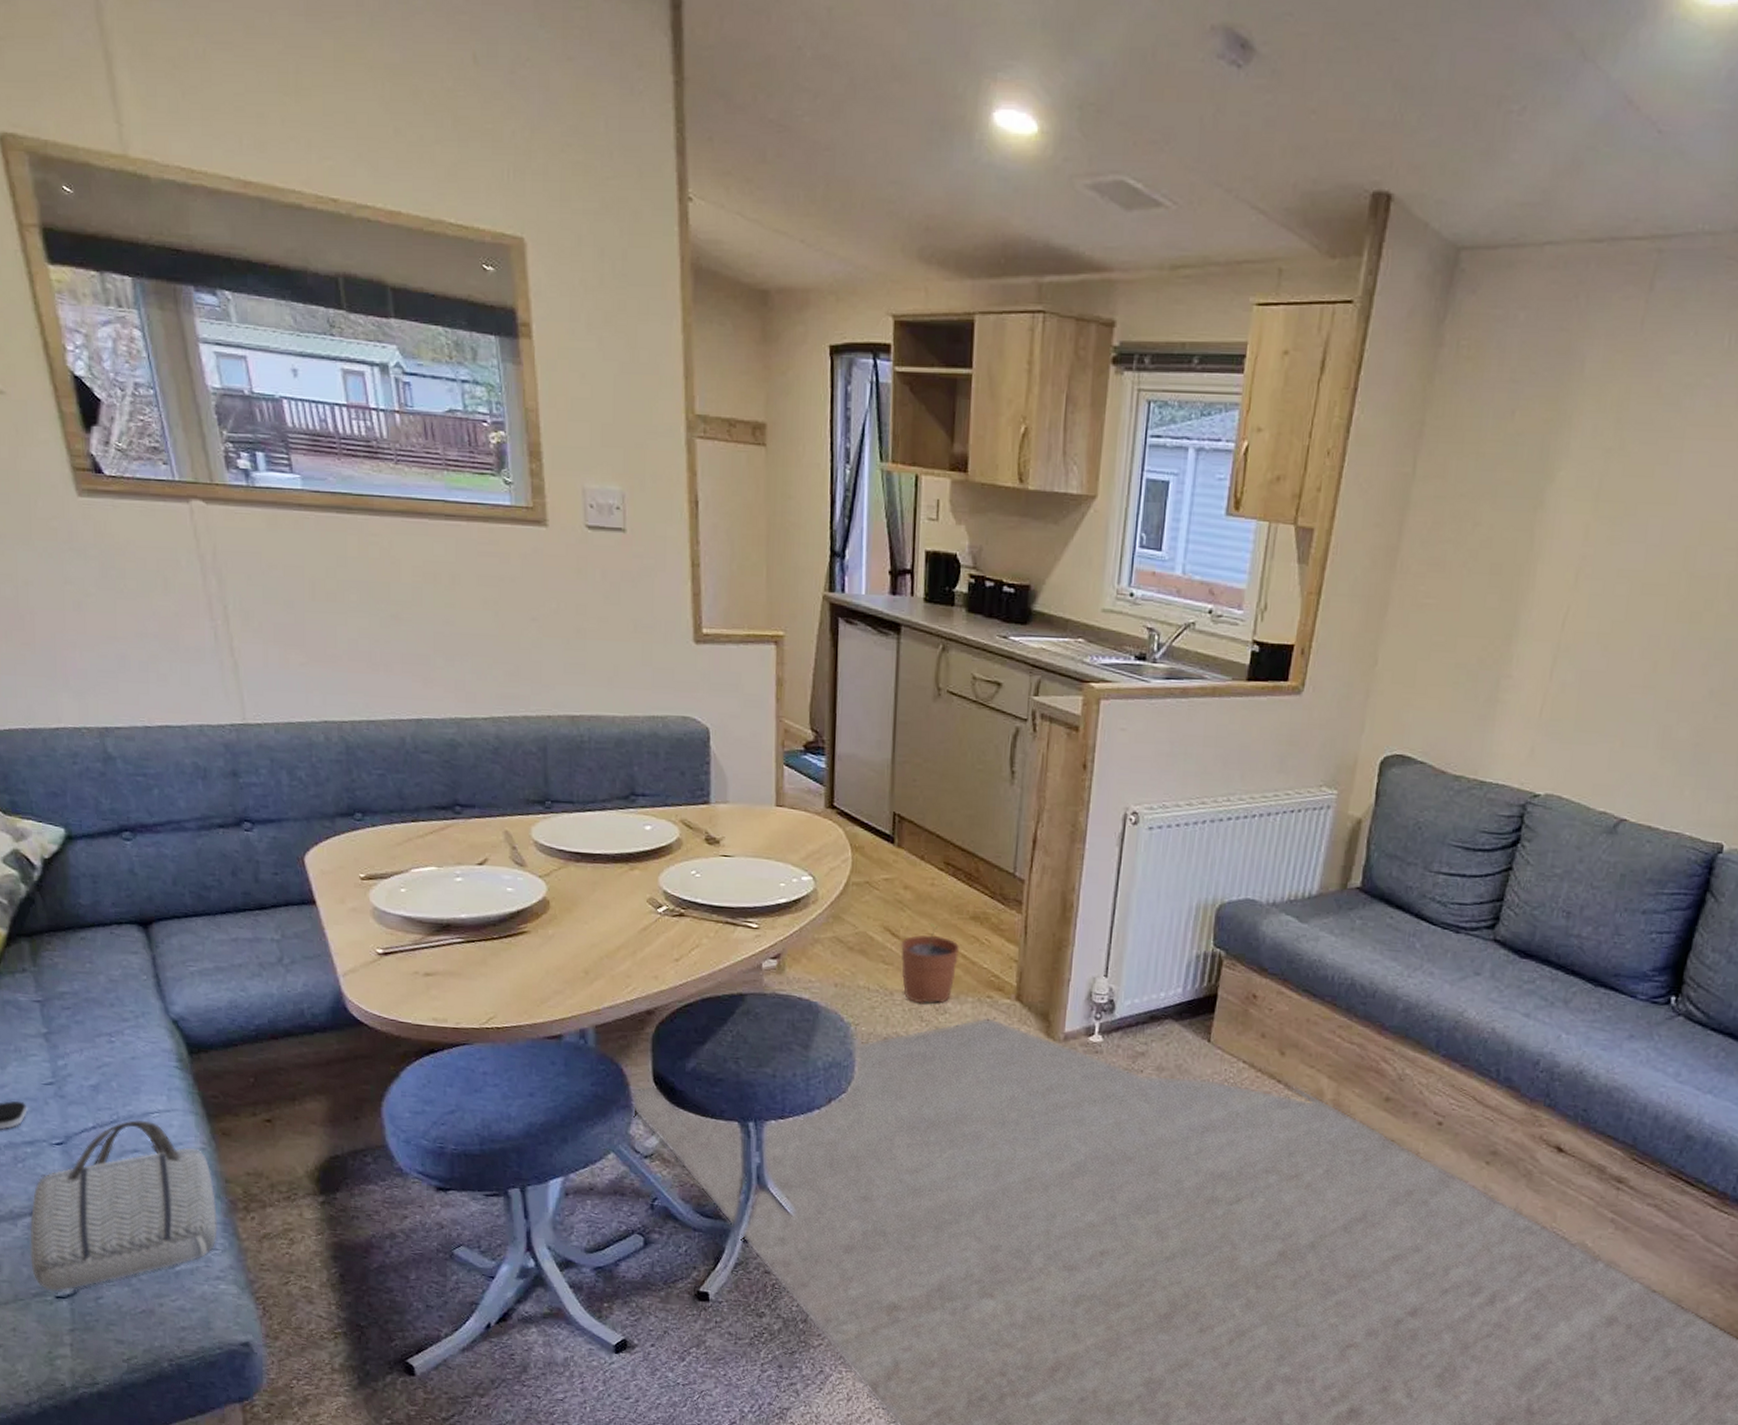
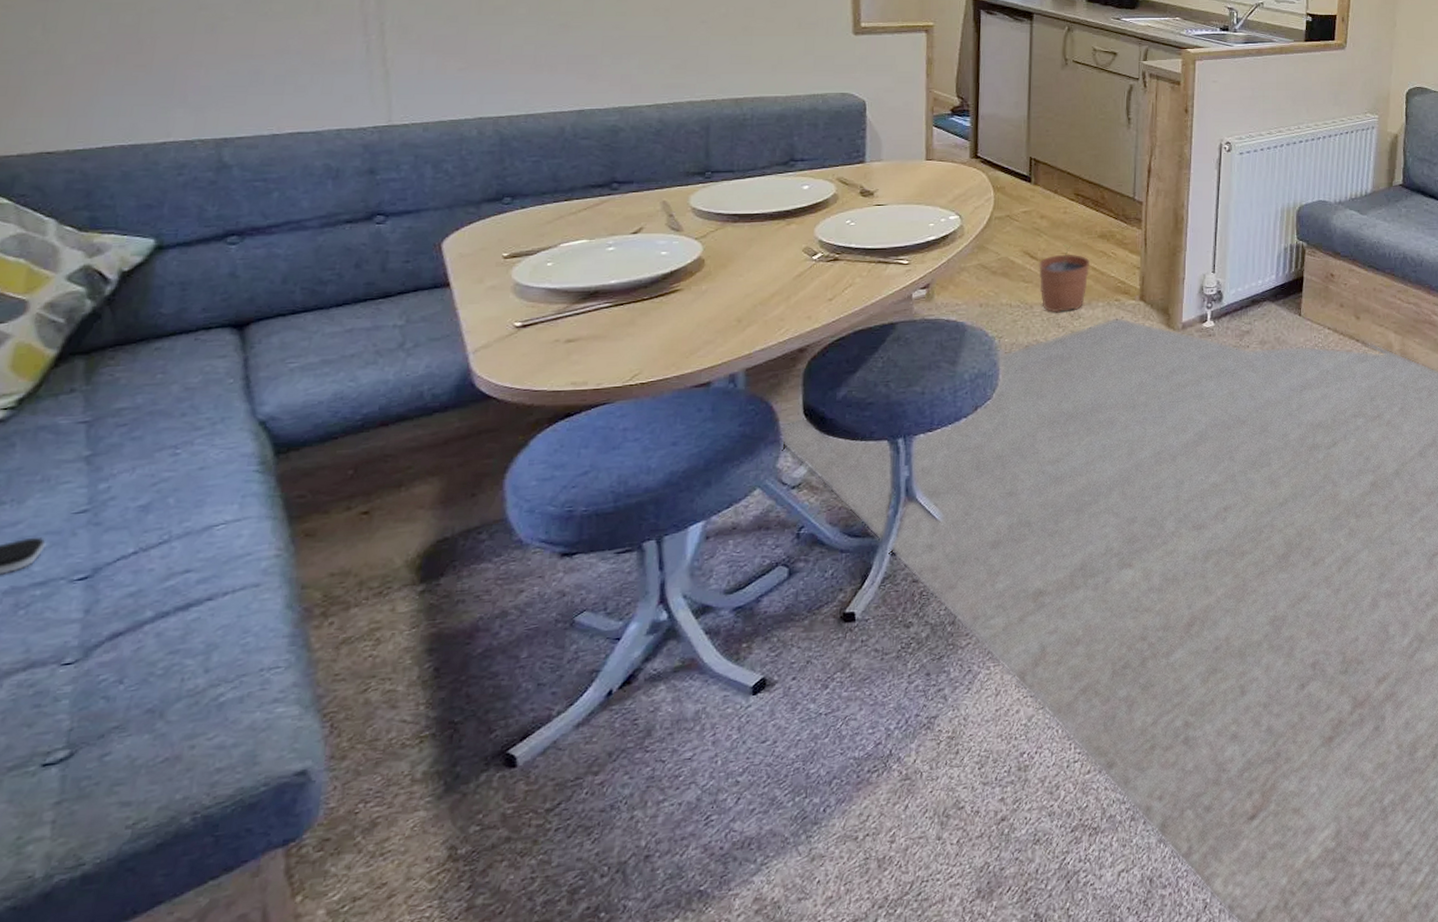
tote bag: present [30,1119,217,1292] -> none [13,535,285,759]

